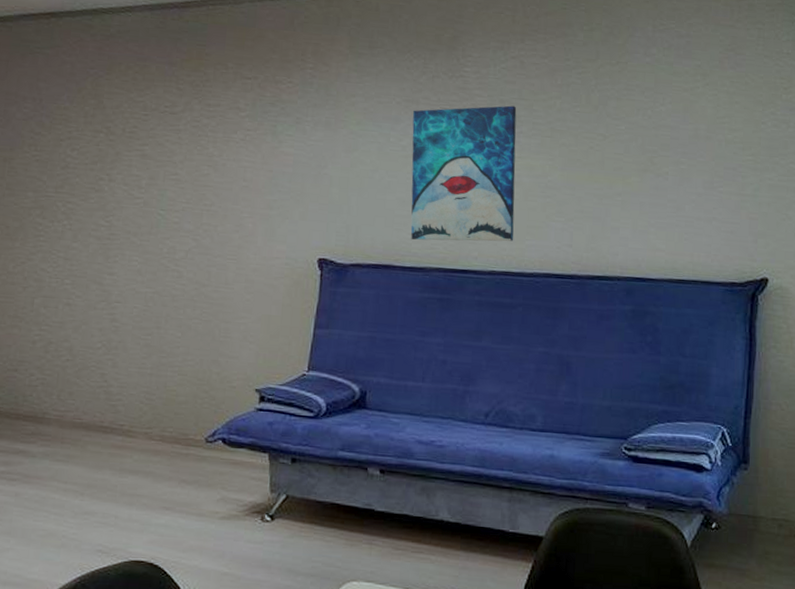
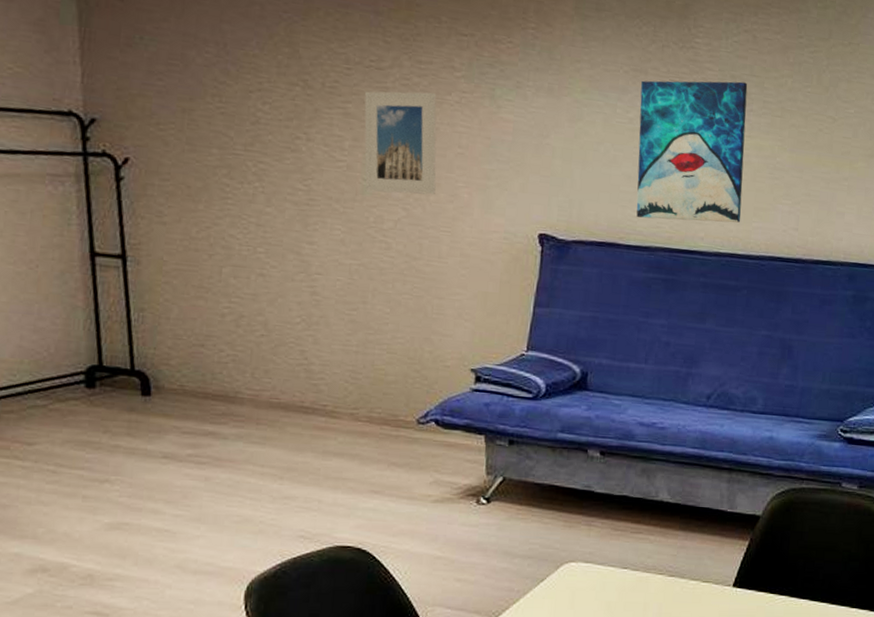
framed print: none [159,131,224,226] -> present [364,91,437,195]

